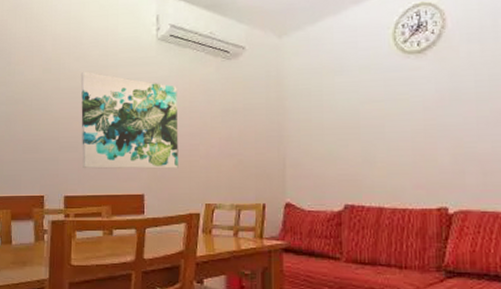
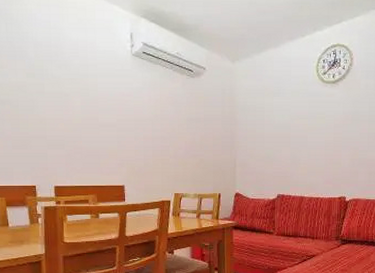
wall art: present [80,72,178,169] -> none [63,79,152,165]

